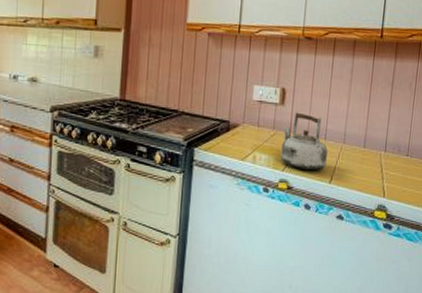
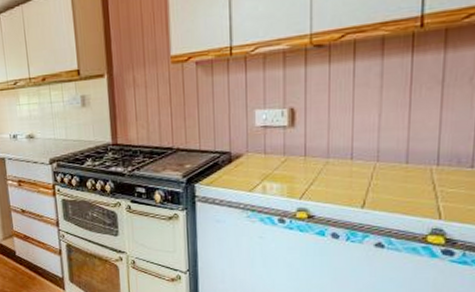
kettle: present [281,112,328,171] -> none [296,132,356,196]

